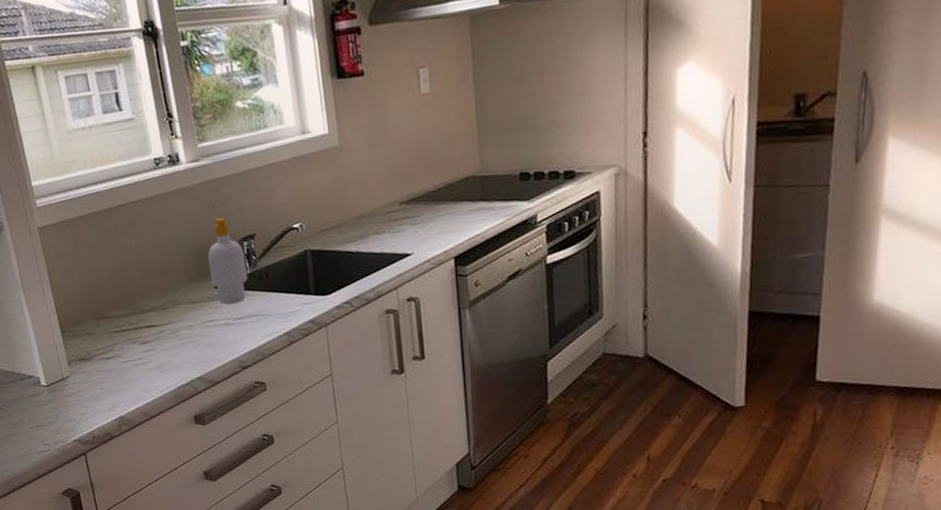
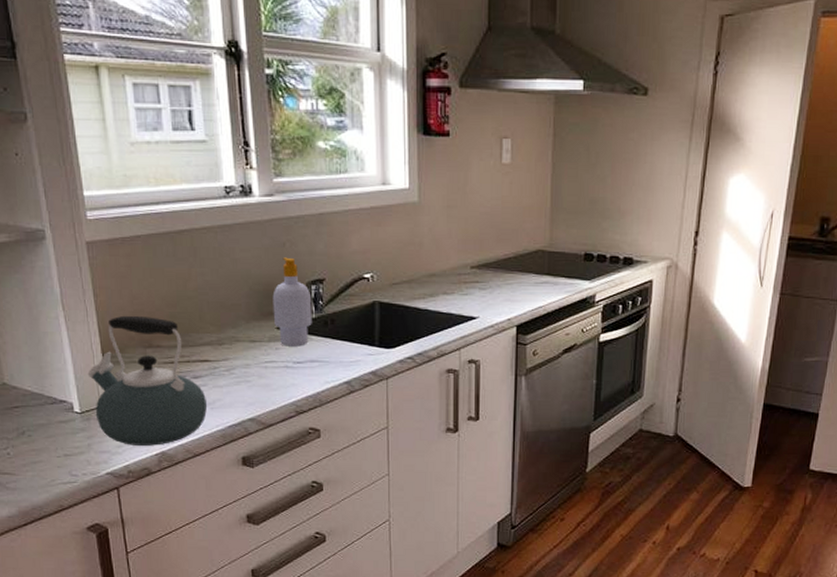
kettle: none [49,290,158,413] -> present [87,315,208,446]

